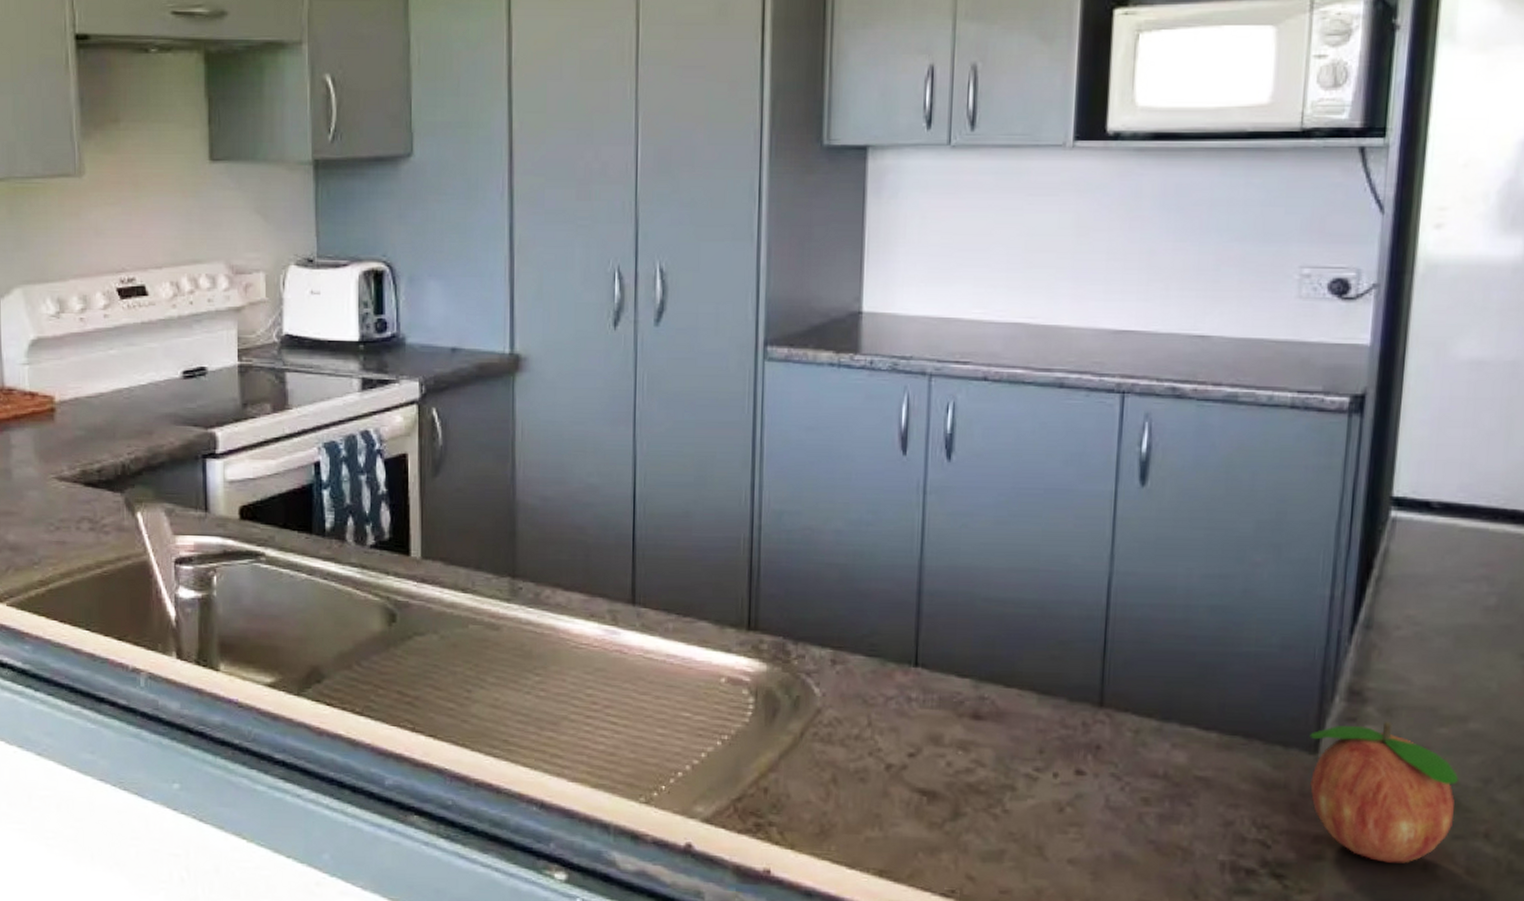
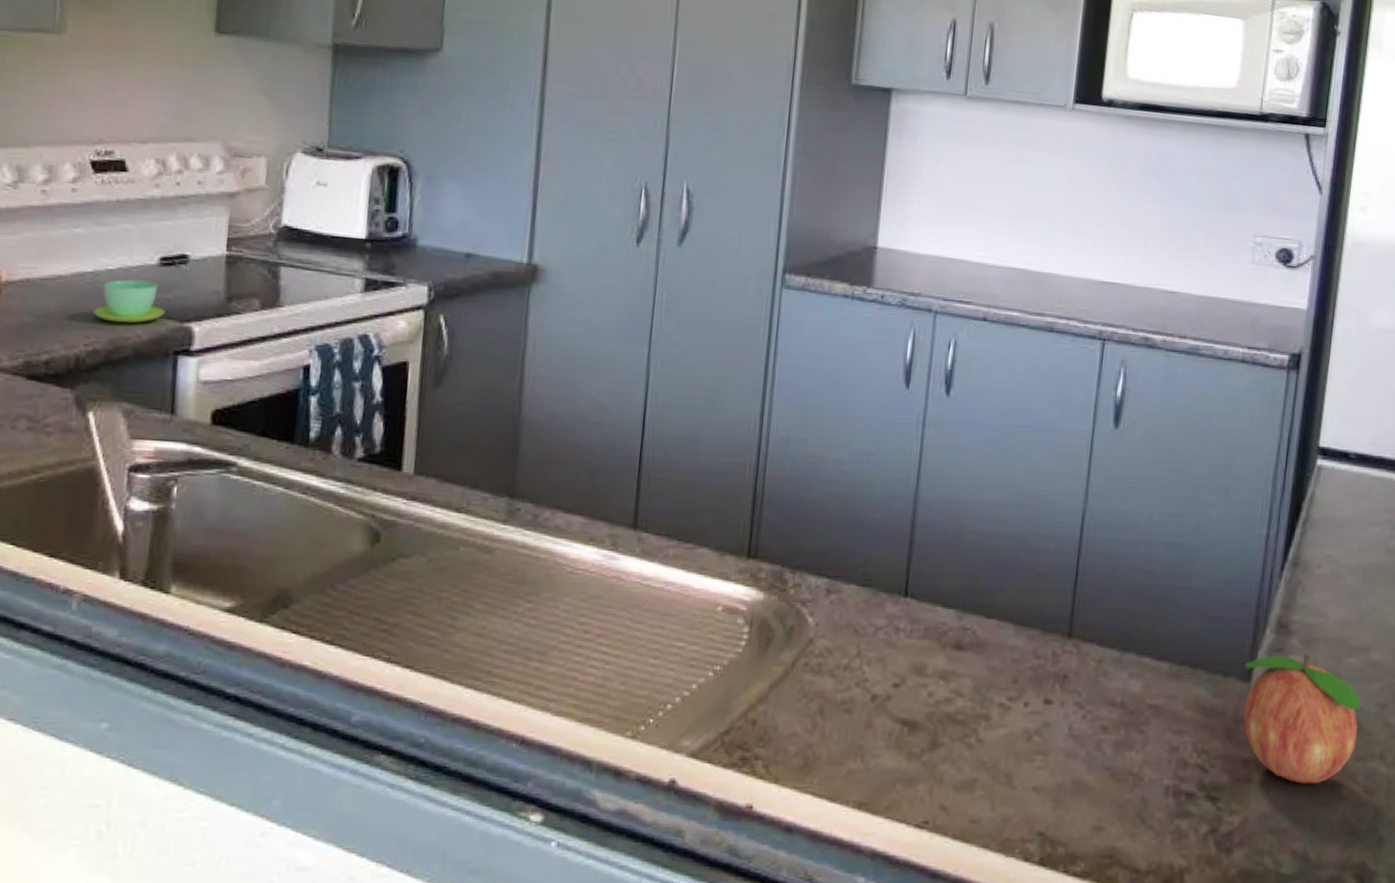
cup: none [131,392,192,432] -> present [92,279,166,324]

